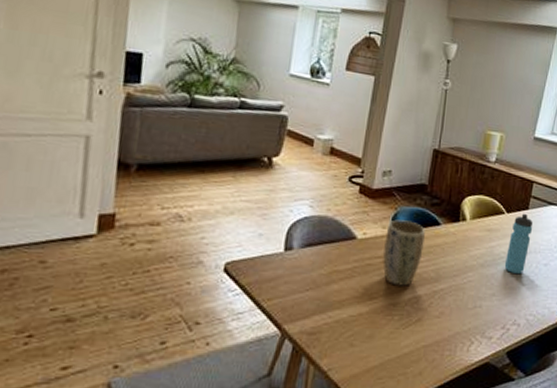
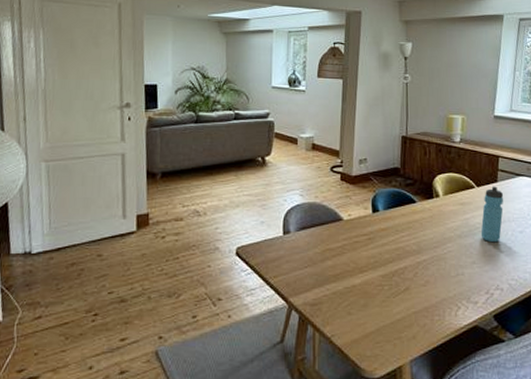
plant pot: present [382,219,425,286] -> none [368,201,403,259]

